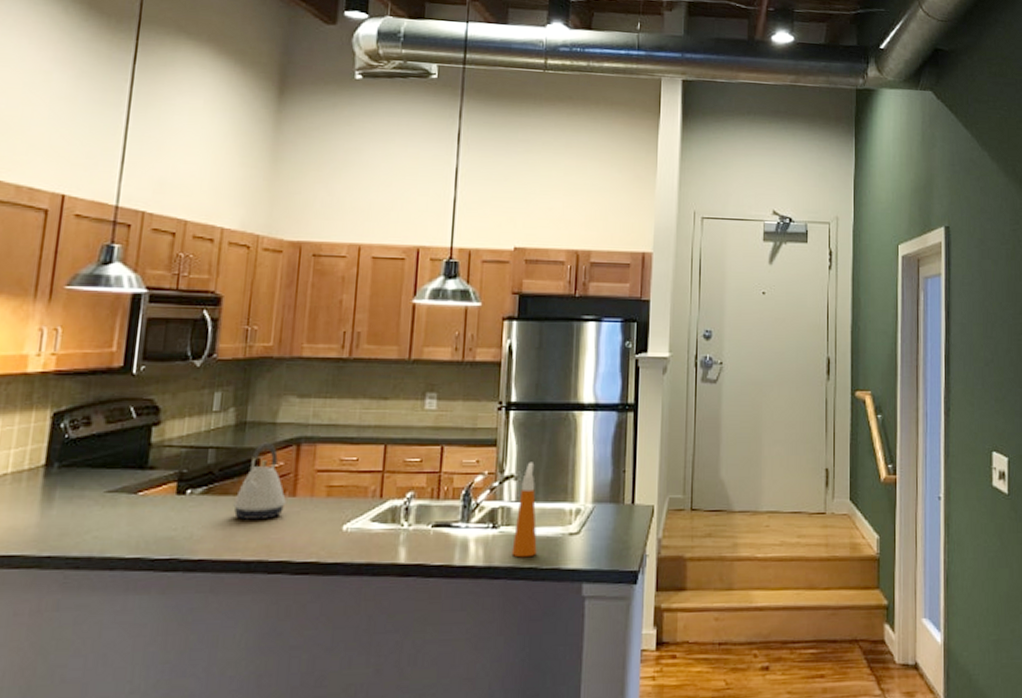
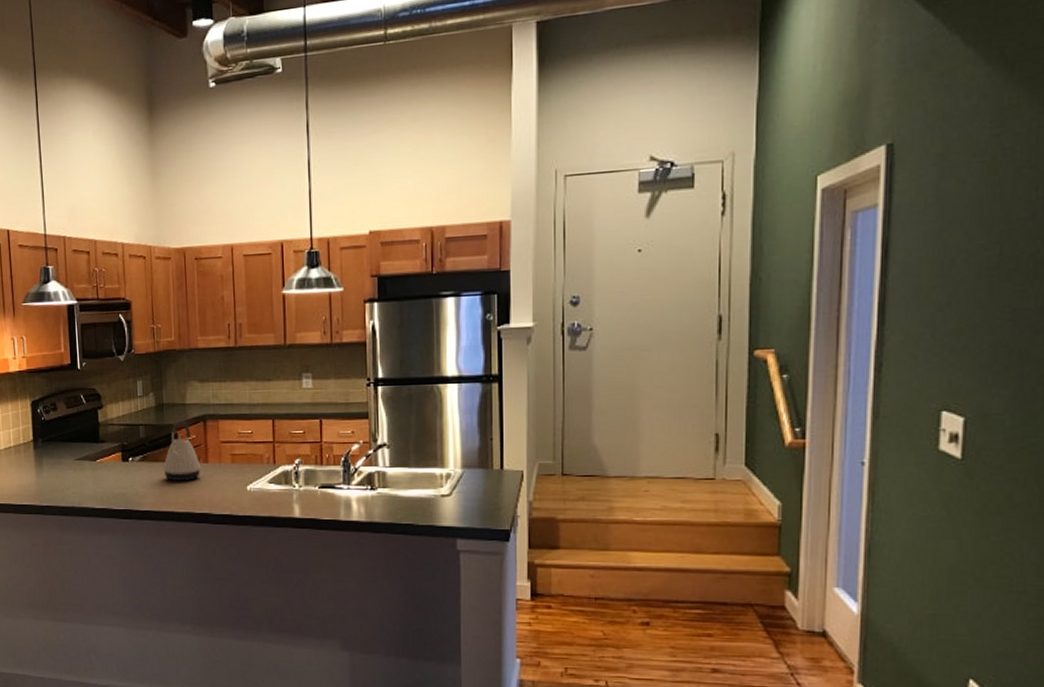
spray bottle: present [511,462,537,558] -> none [389,431,412,515]

